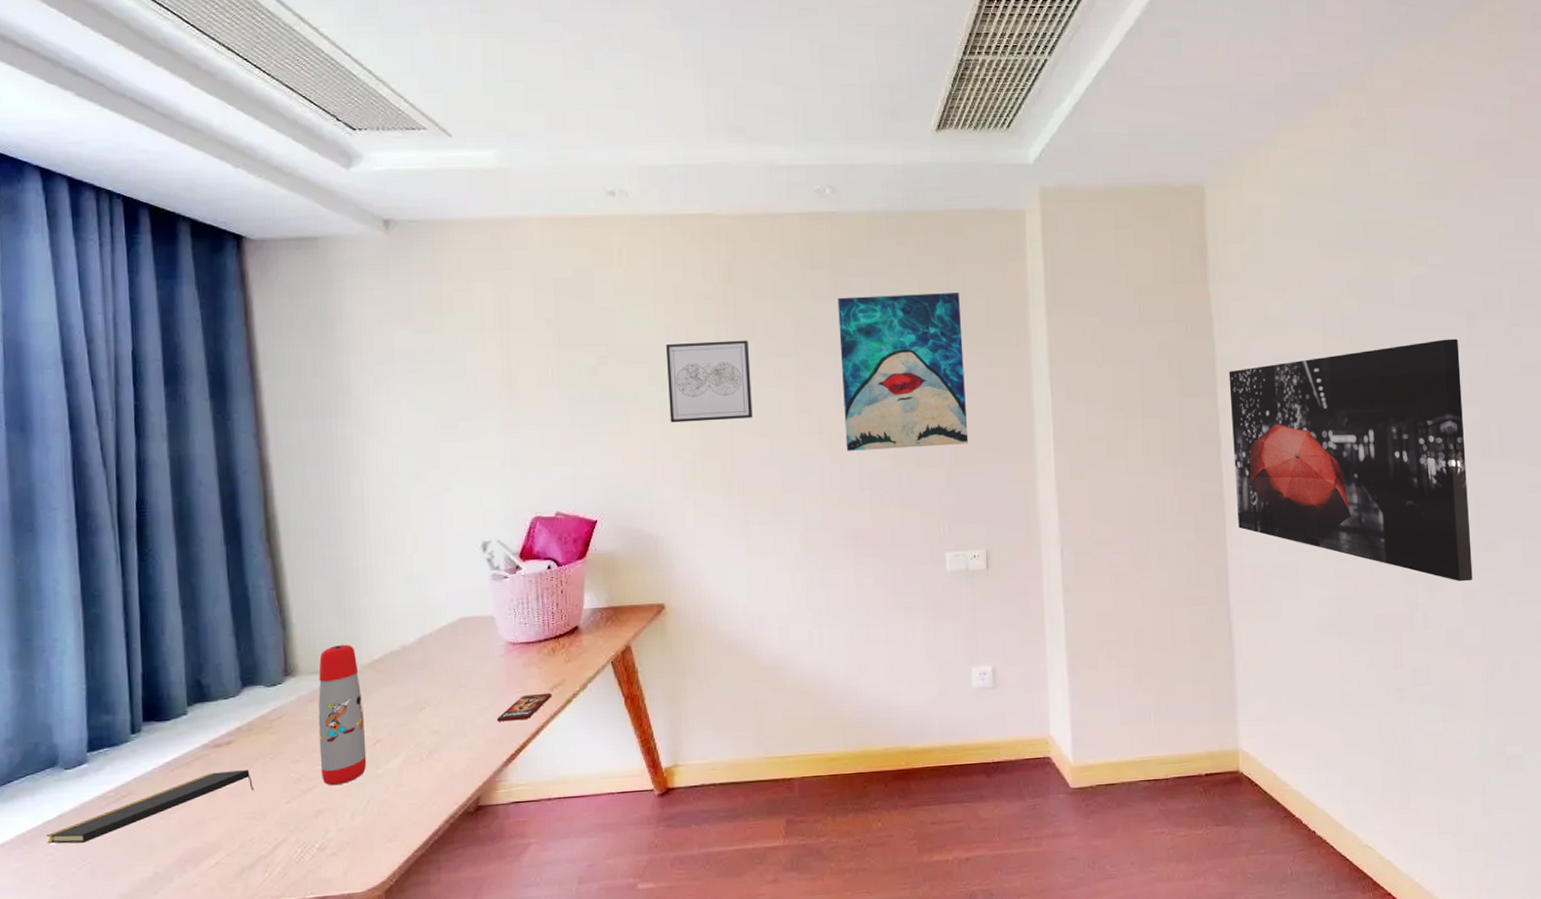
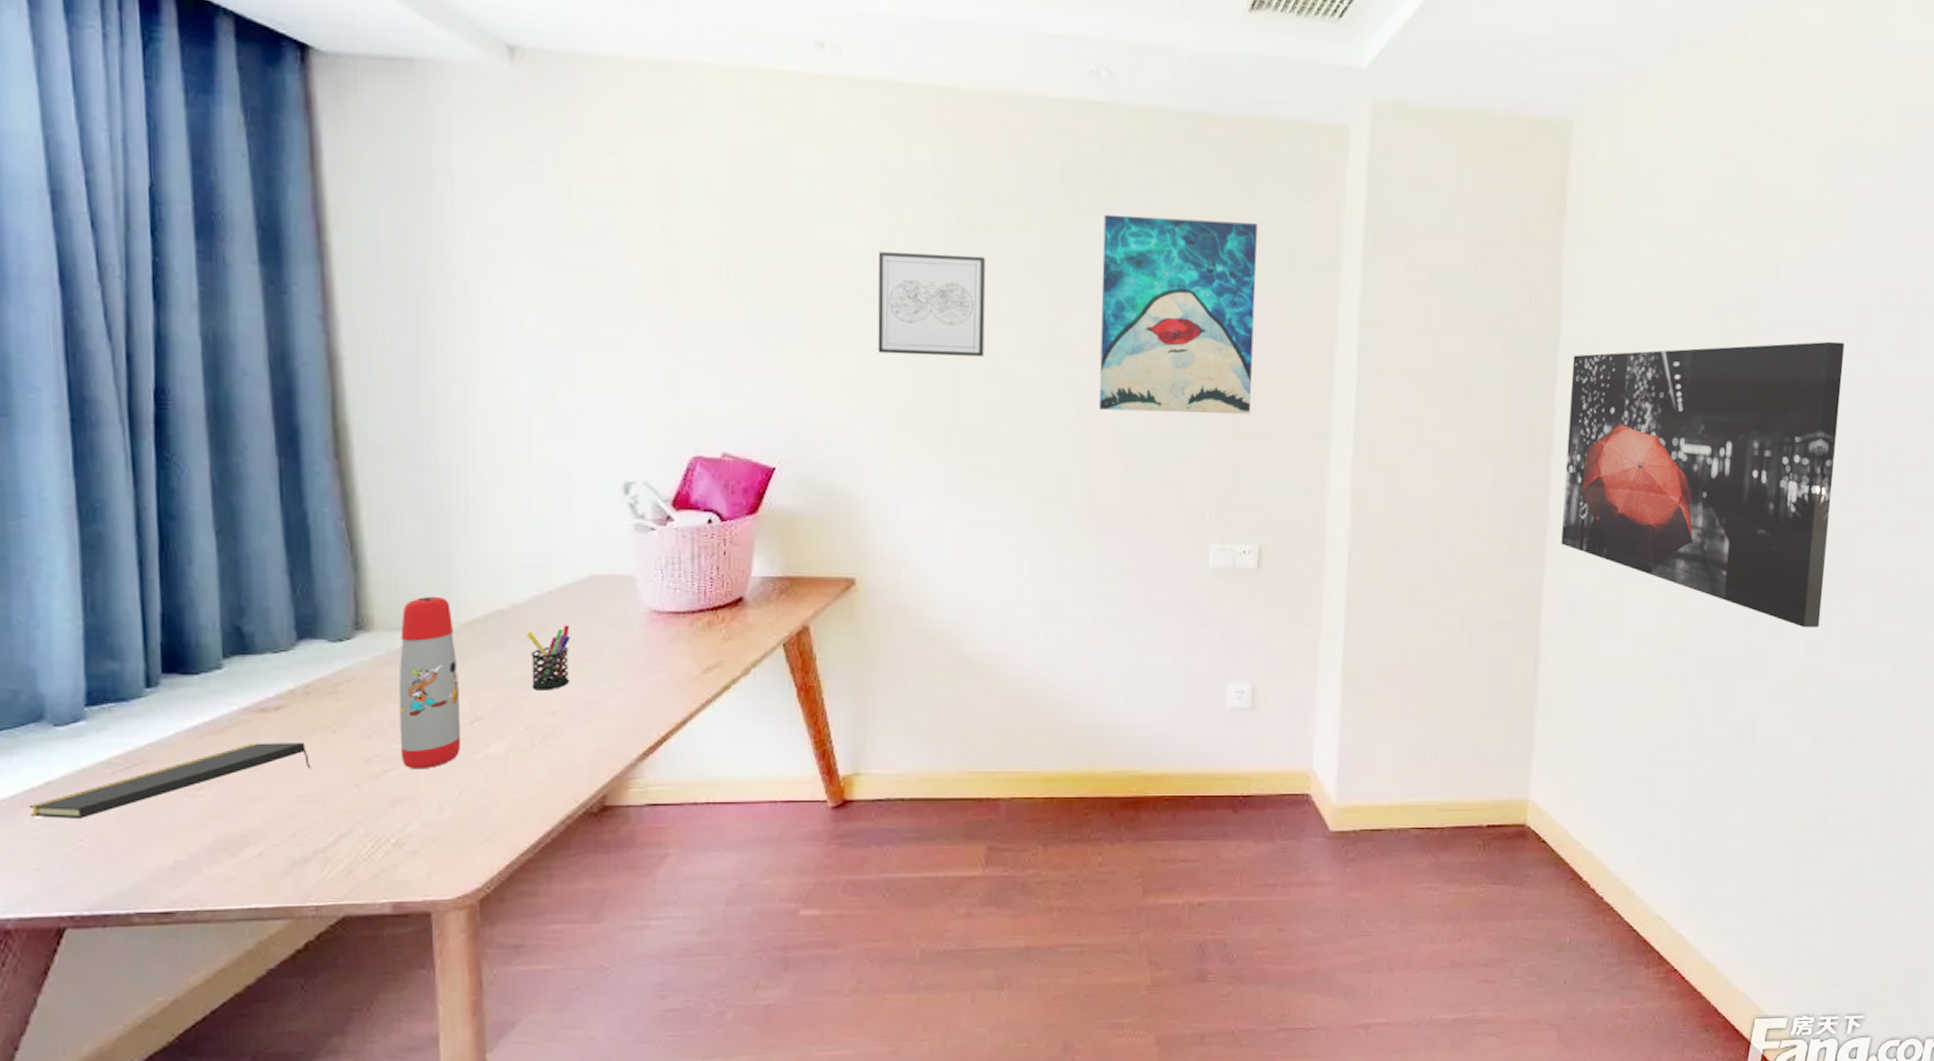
pen holder: none [413,659,448,714] -> present [526,625,570,691]
smartphone: present [496,692,552,722] -> none [632,675,705,707]

